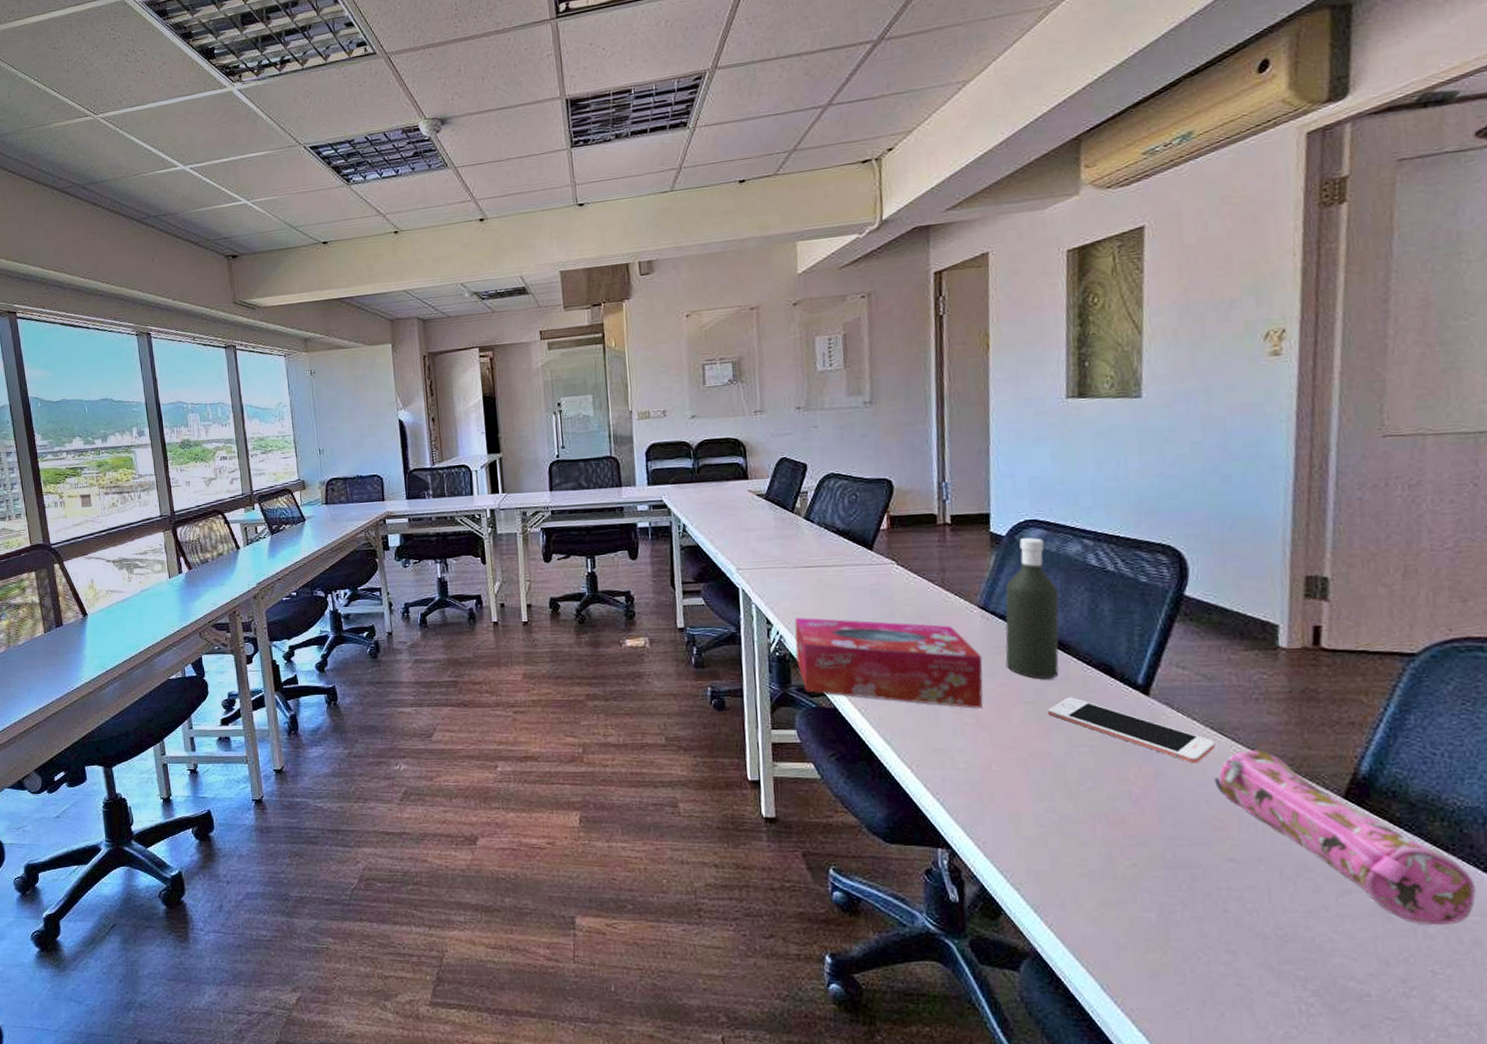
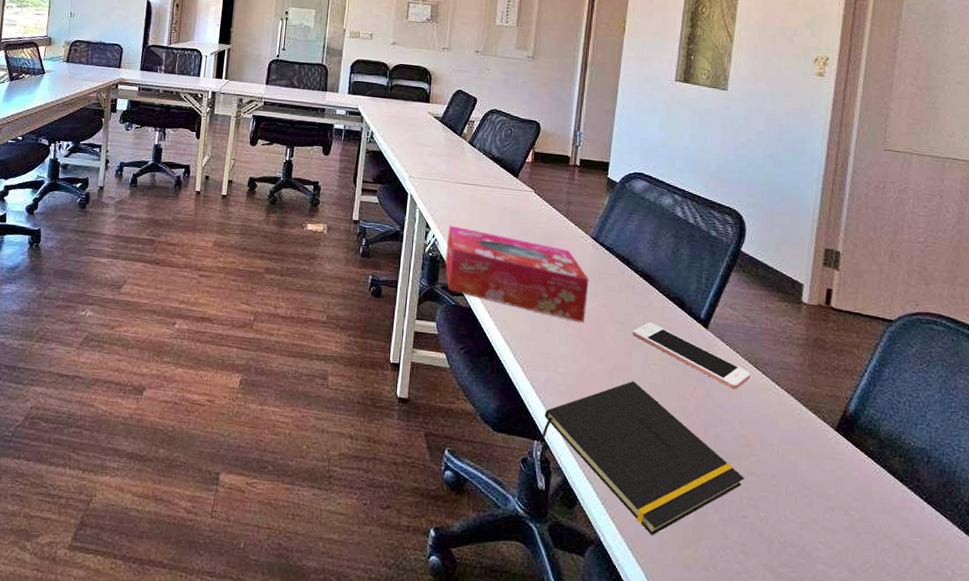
notepad: none [945,768,1220,941] -> present [540,381,744,535]
bottle: present [1005,538,1059,679] -> none [606,187,652,305]
pencil case: present [1214,749,1476,926] -> none [747,383,918,544]

